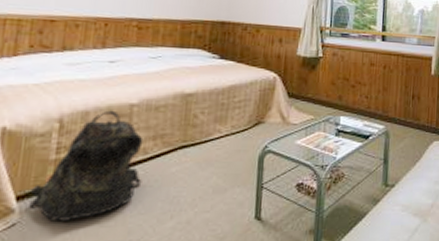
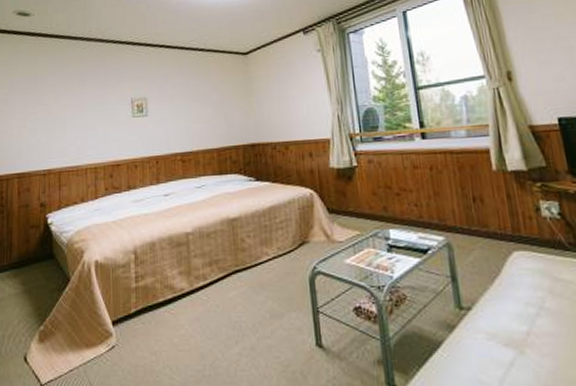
backpack: present [29,110,144,222] -> none [121,239,206,345]

